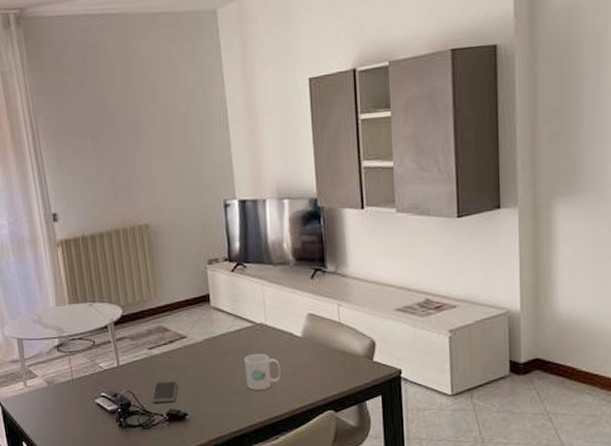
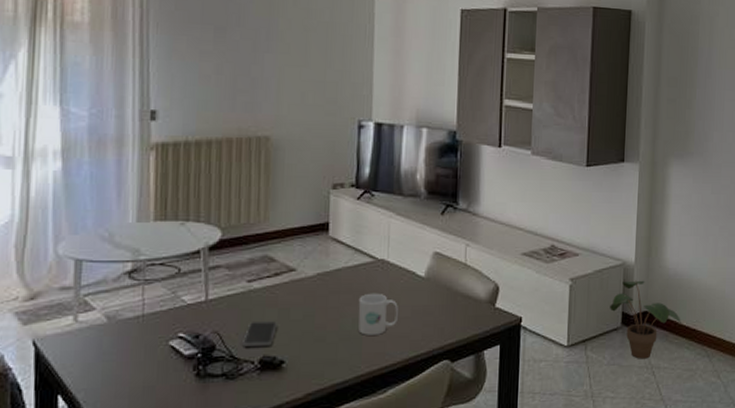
potted plant: none [495,327,580,406] -> present [610,280,681,359]

